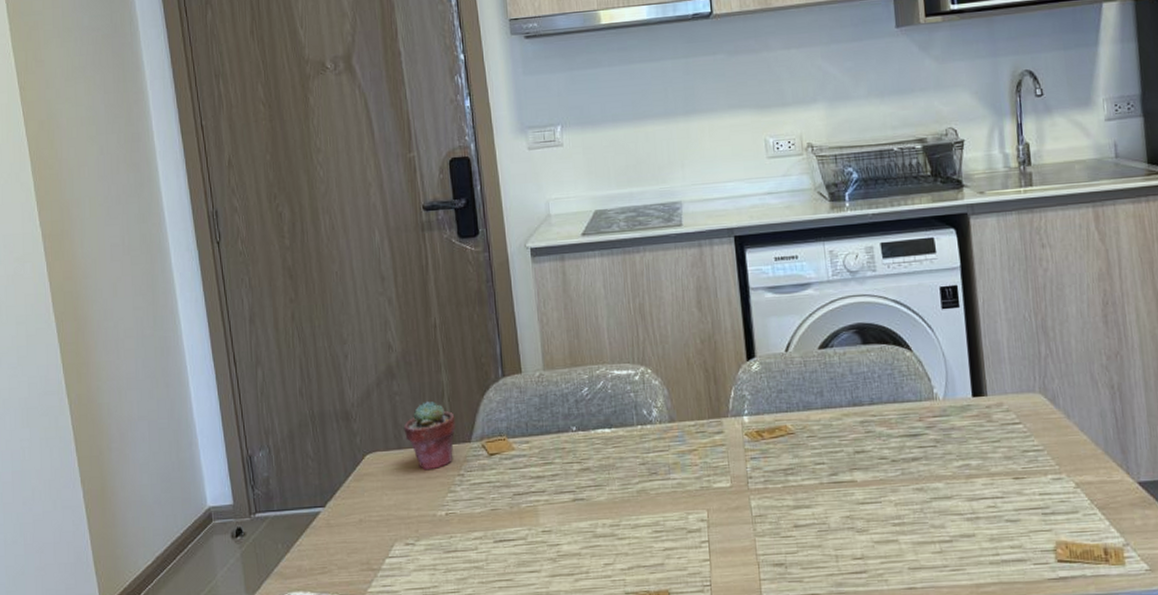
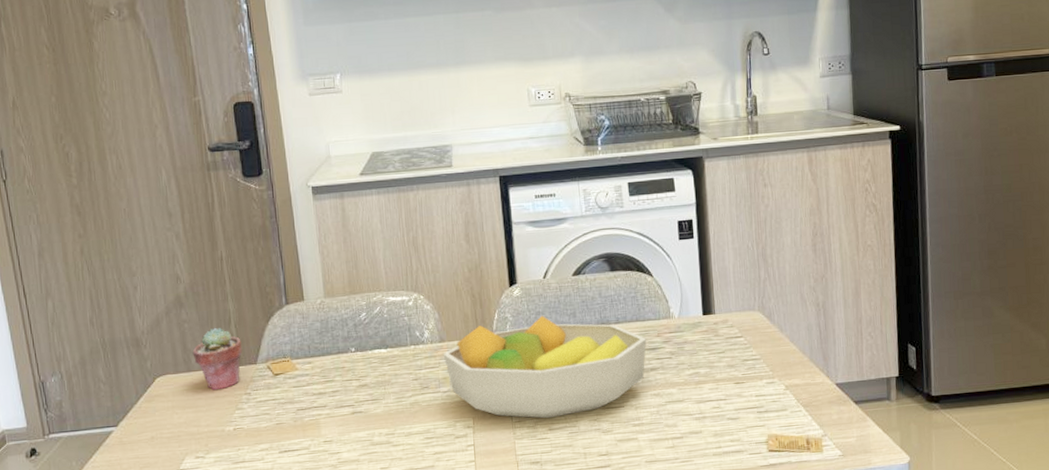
fruit bowl: none [673,393,907,514] -> present [443,315,647,419]

